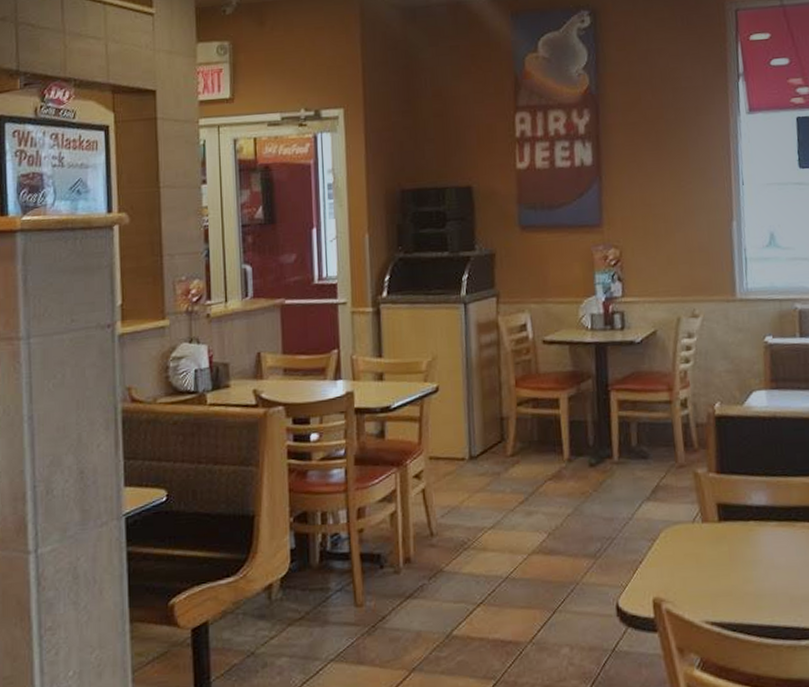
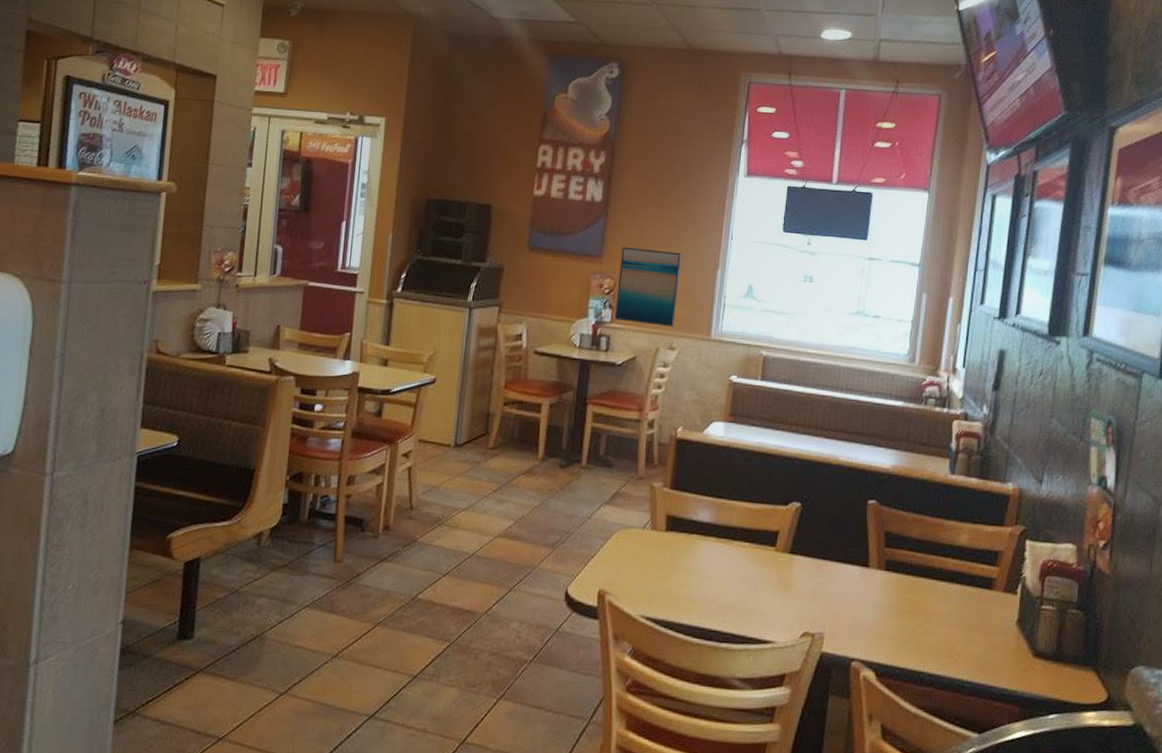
wall art: none [622,208,694,294] -> present [614,247,682,327]

